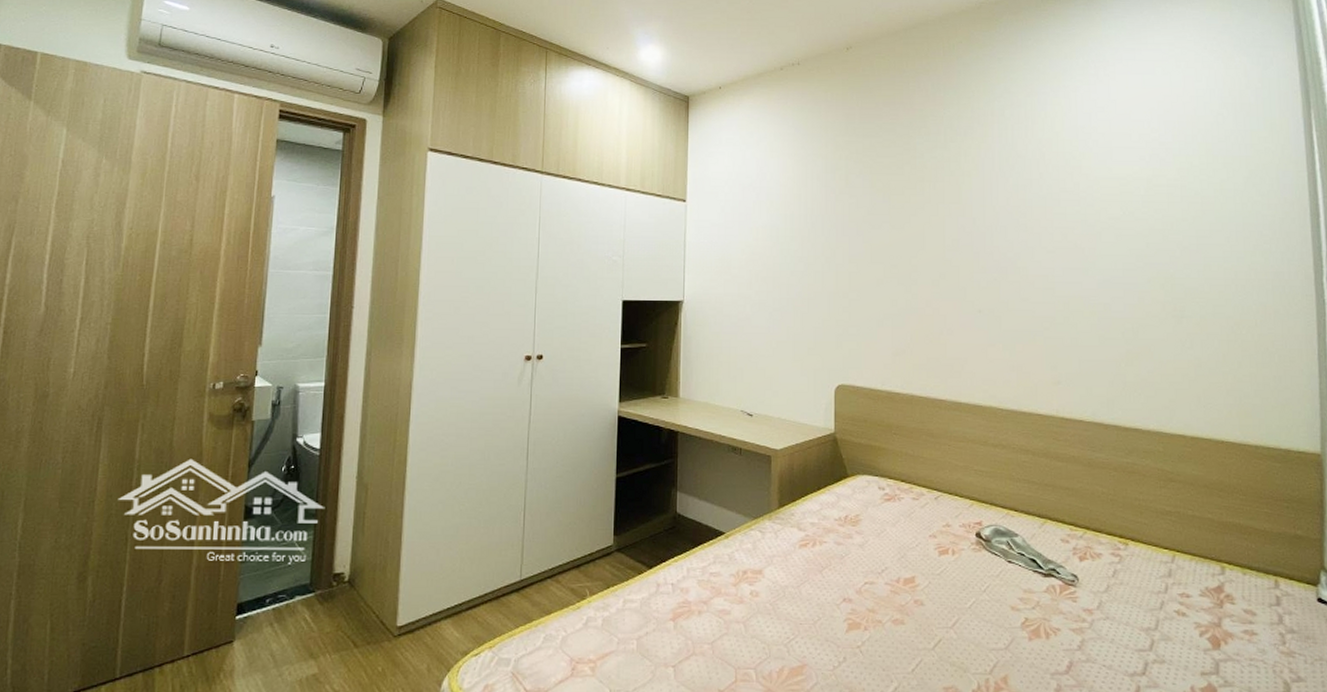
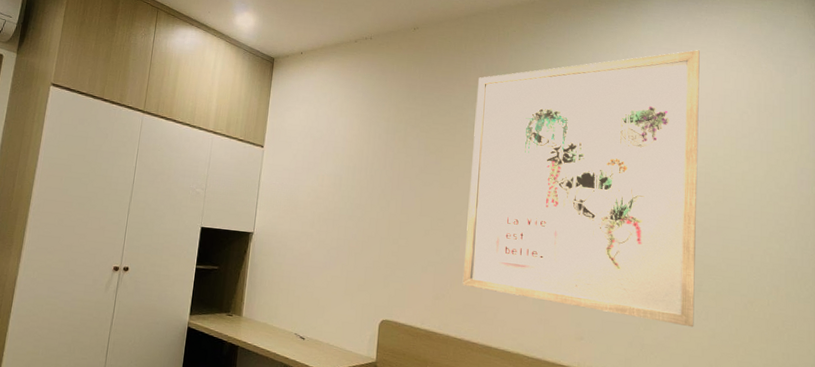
wall art: none [923,47,1179,358] -> present [462,50,700,328]

